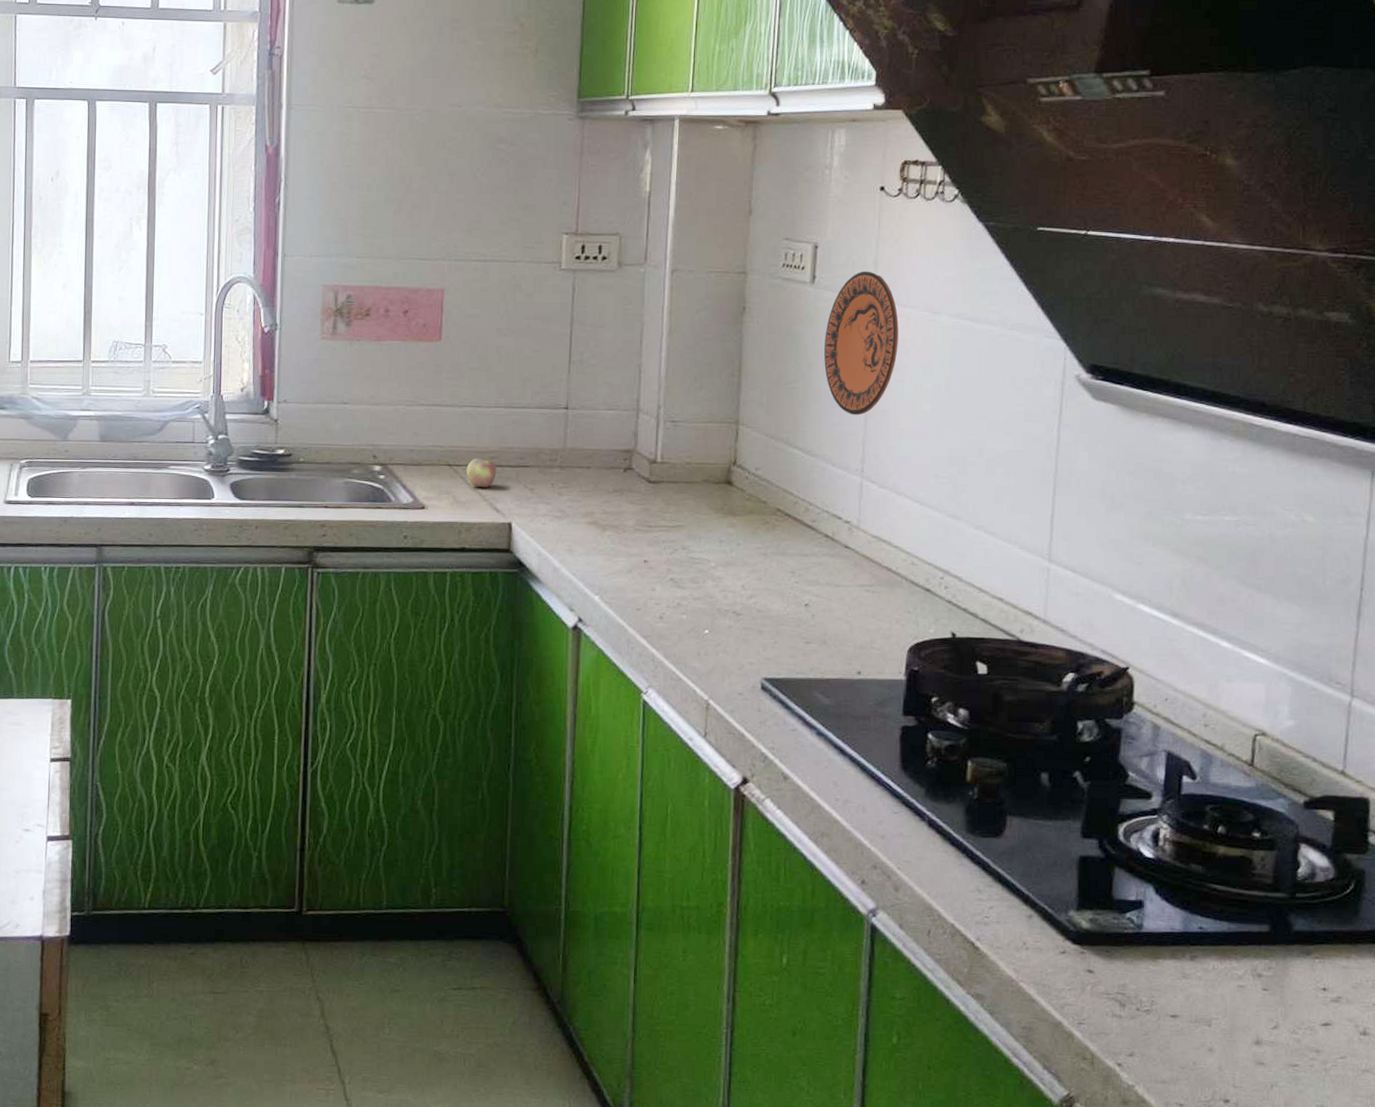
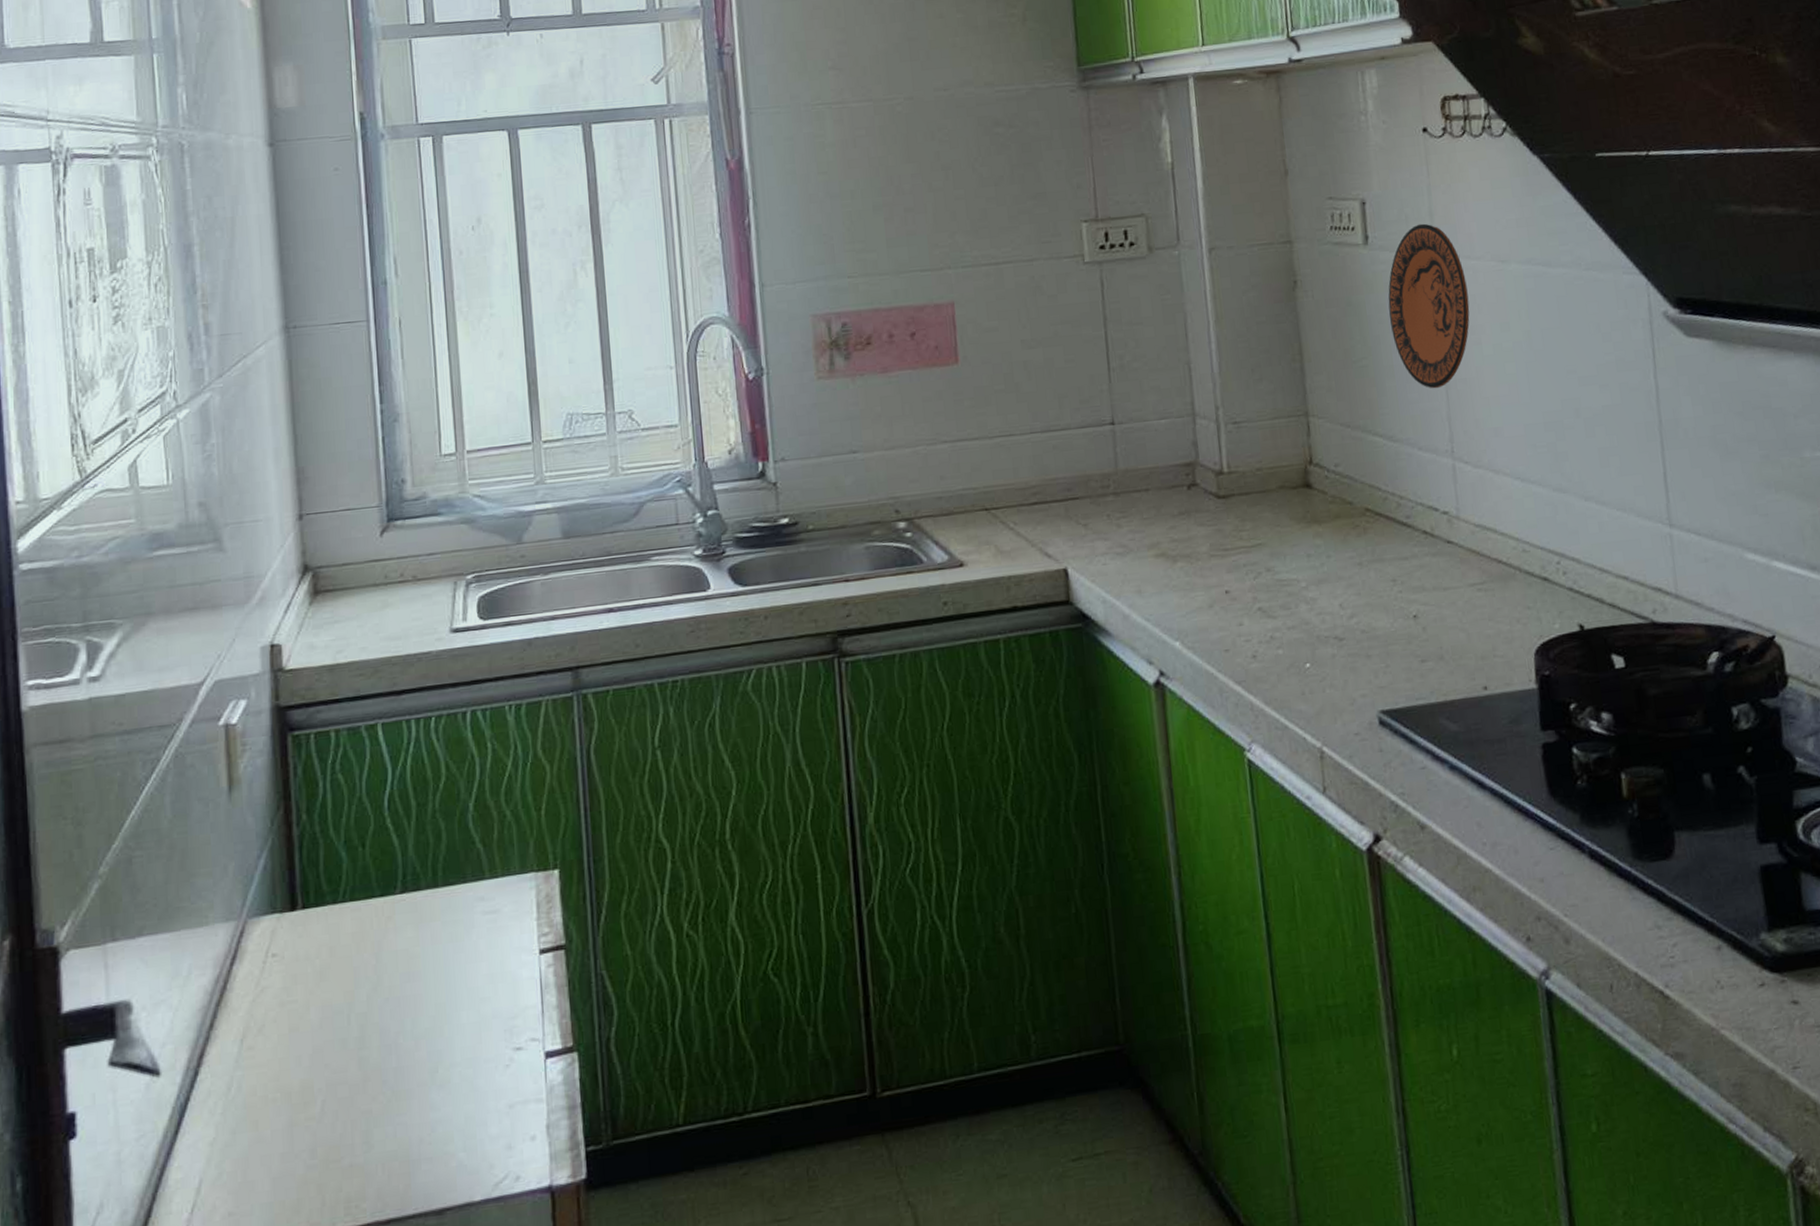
apple: present [466,458,497,487] -> none [1006,496,1042,532]

